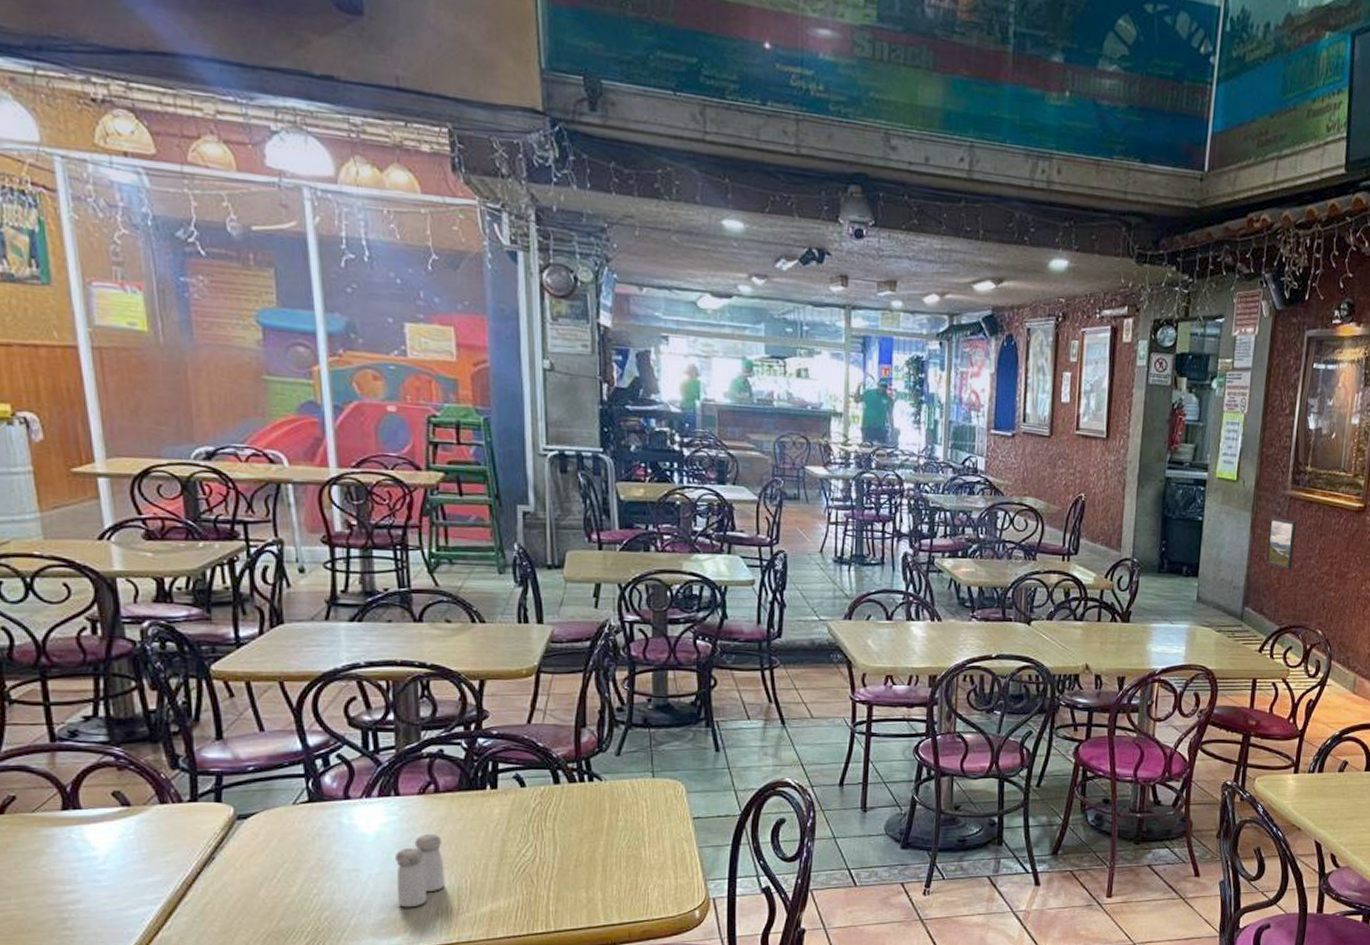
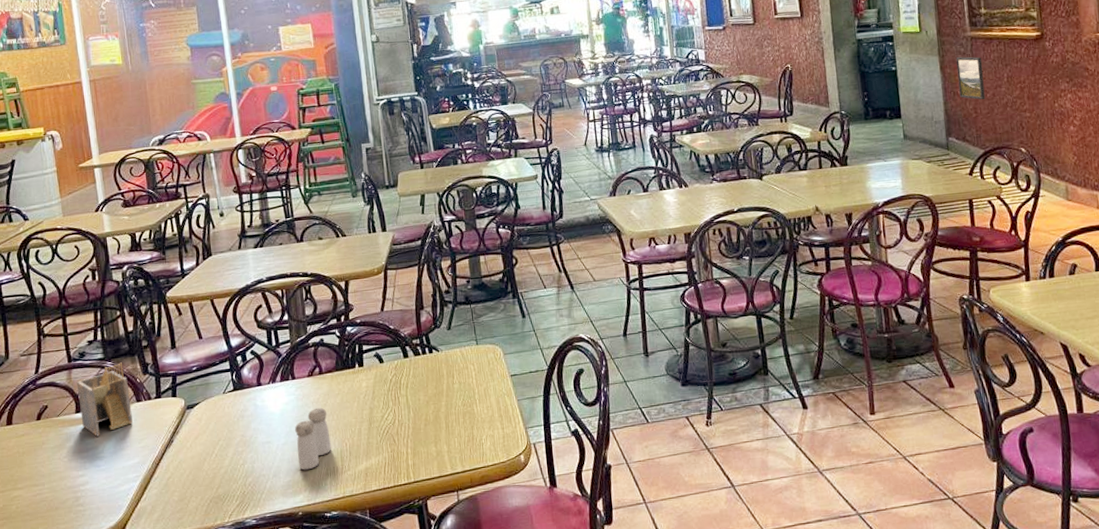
napkin holder: none [63,750,153,843] -> present [76,362,133,437]

